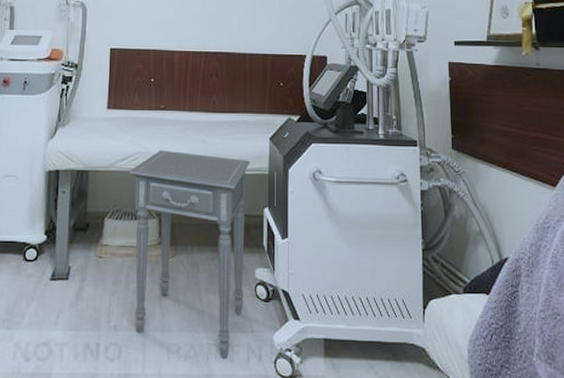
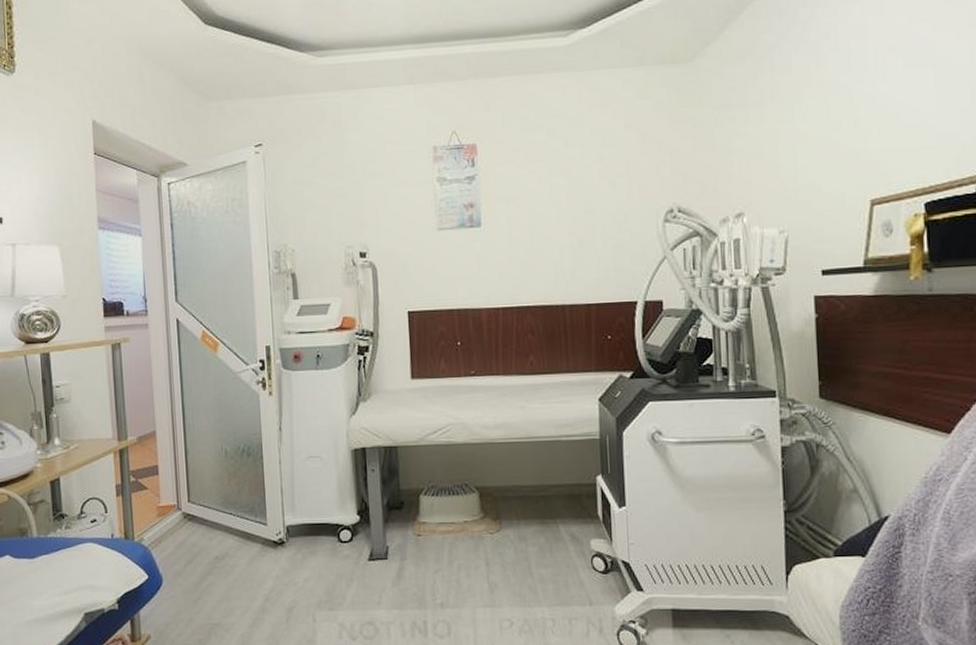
side table: present [129,150,250,359] -> none [442,419,580,632]

